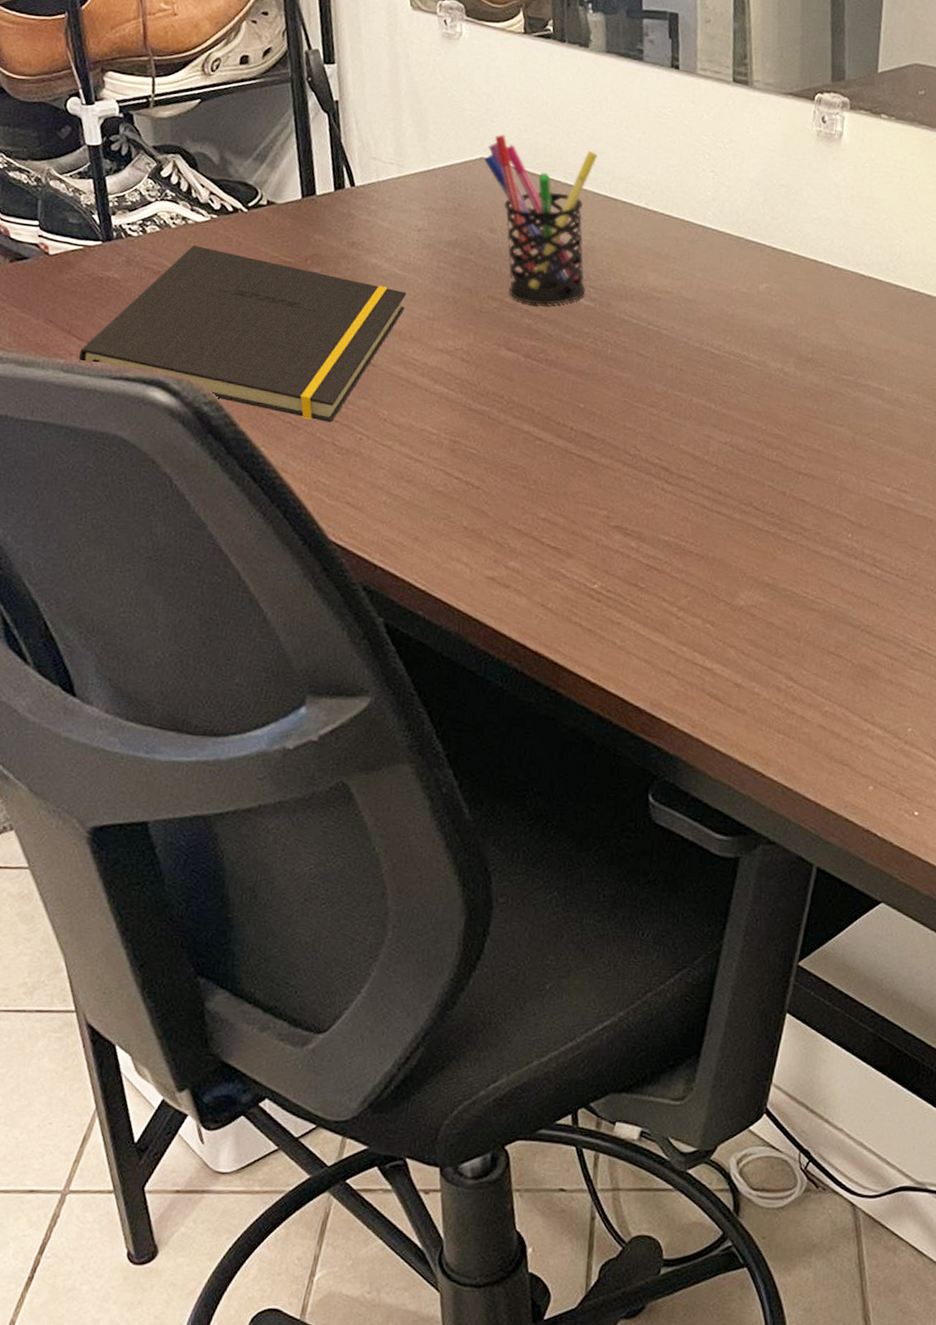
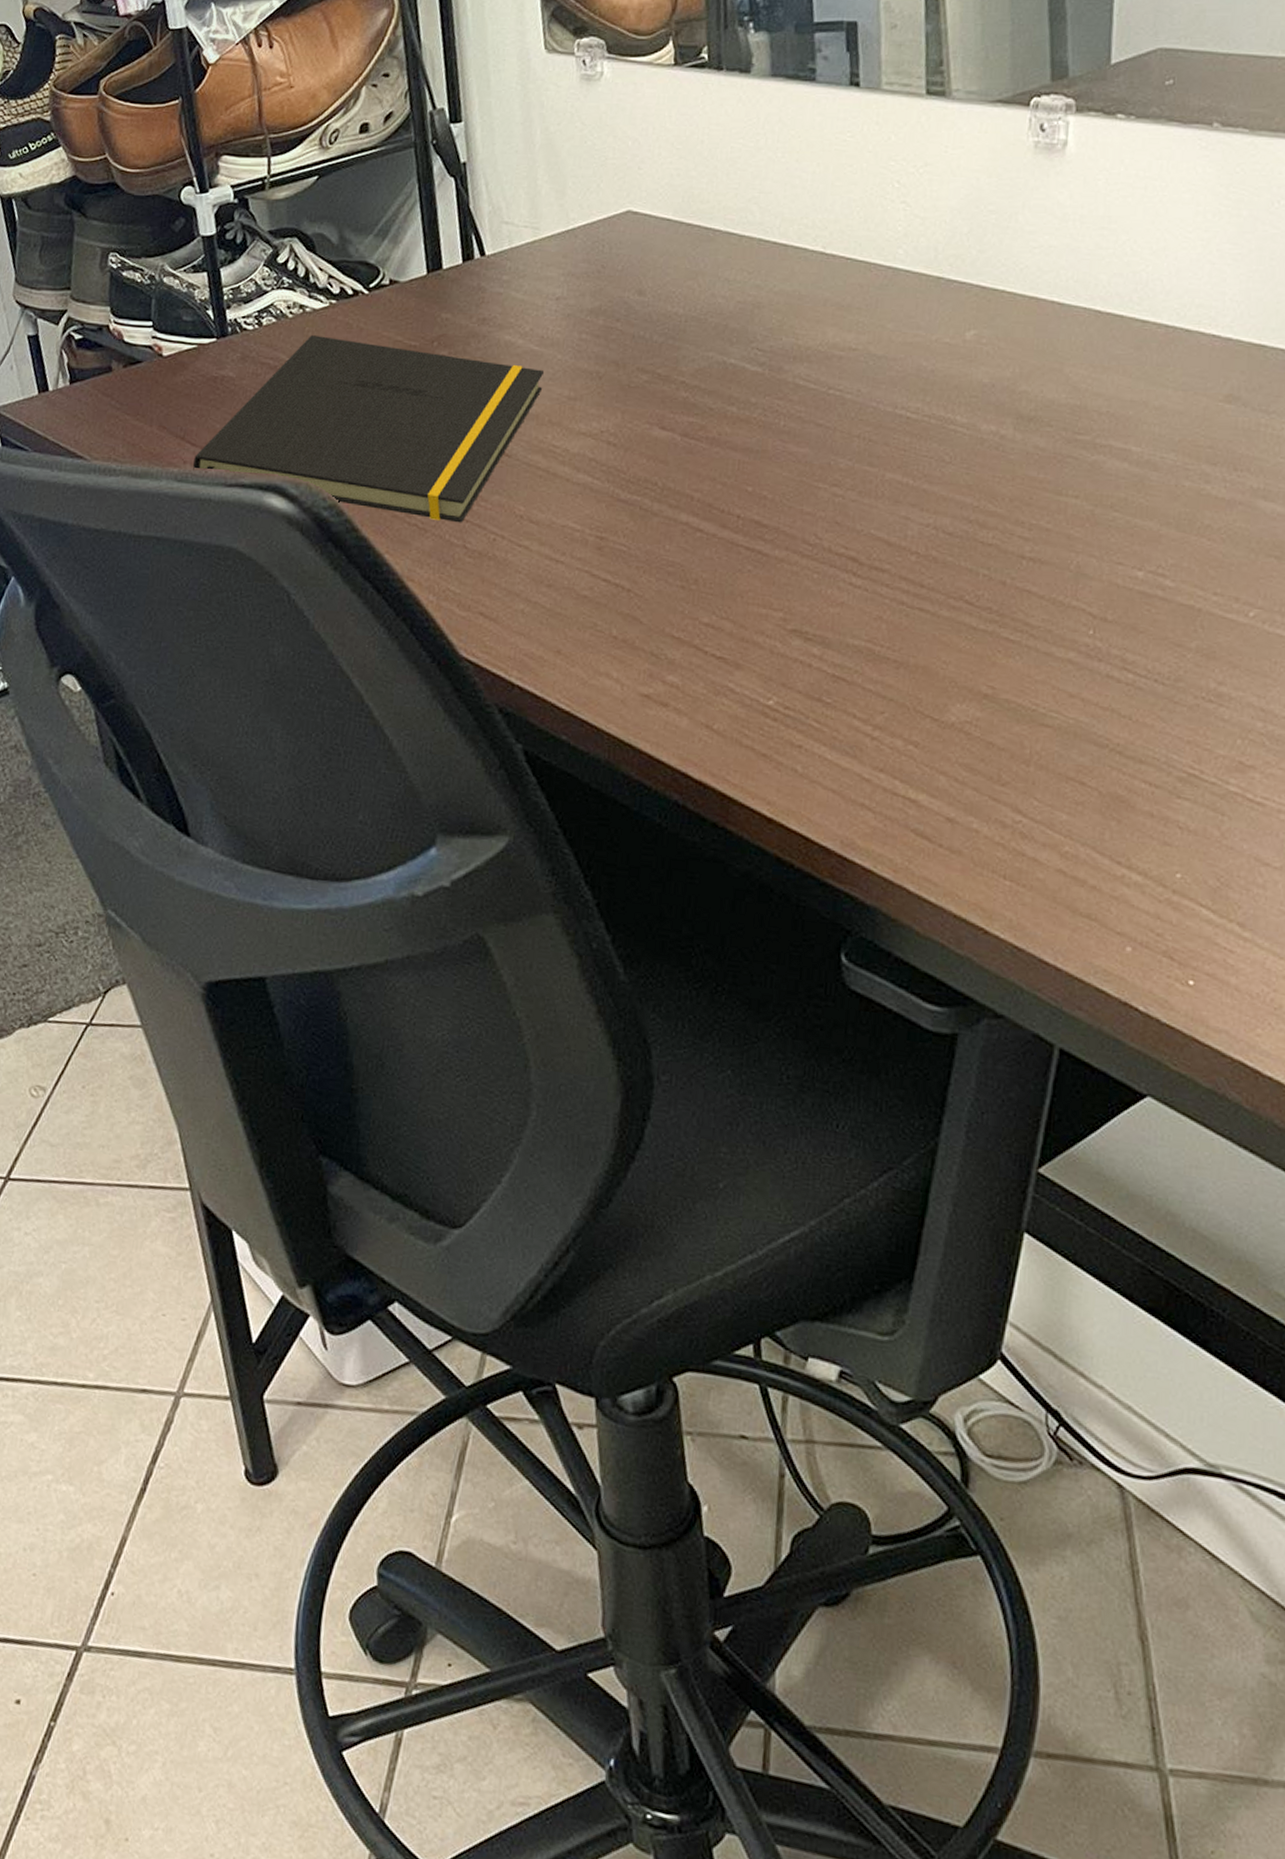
pen holder: present [484,134,598,305] -> none [630,182,763,375]

